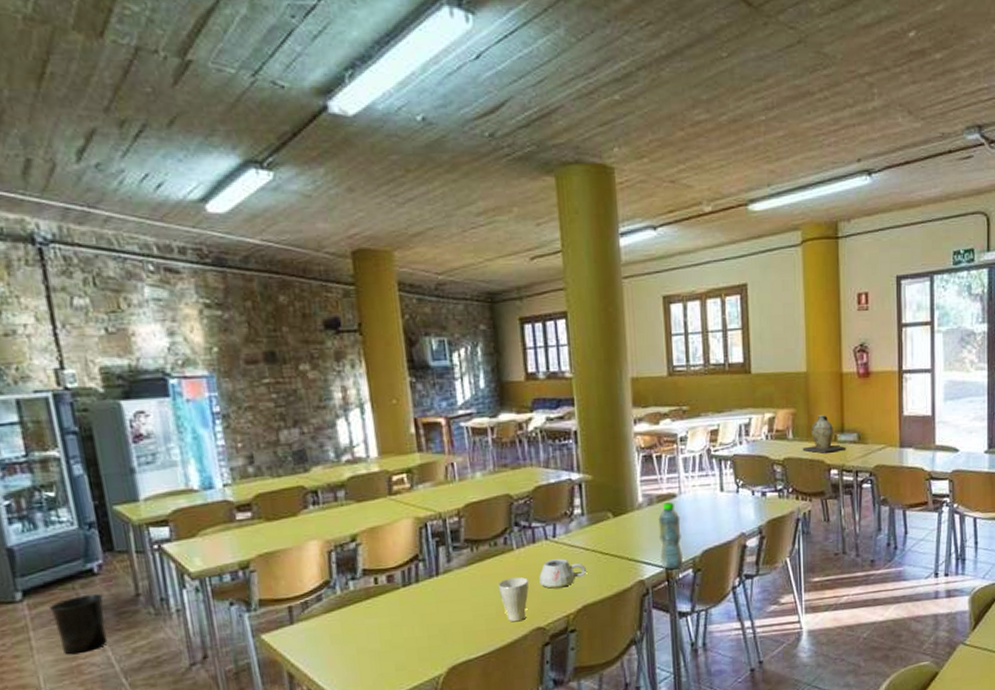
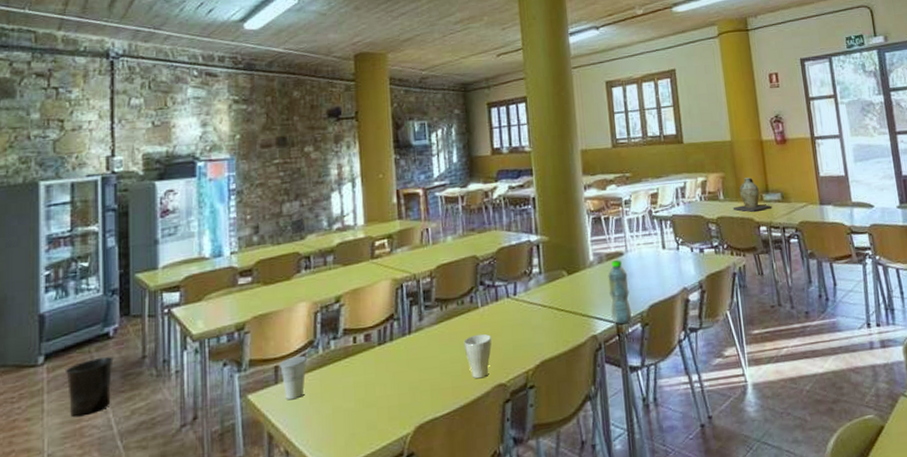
cup: none [293,596,325,641] -> present [280,355,308,400]
cup: present [539,558,586,589] -> none [501,315,544,345]

